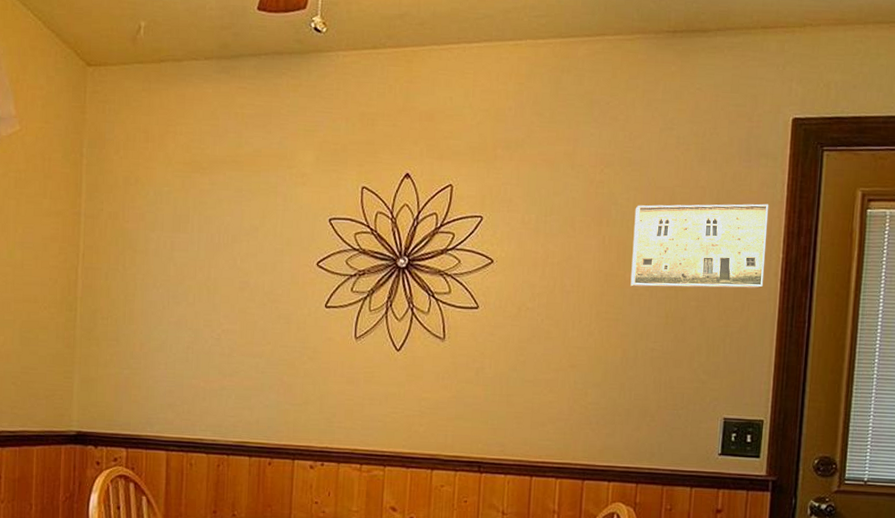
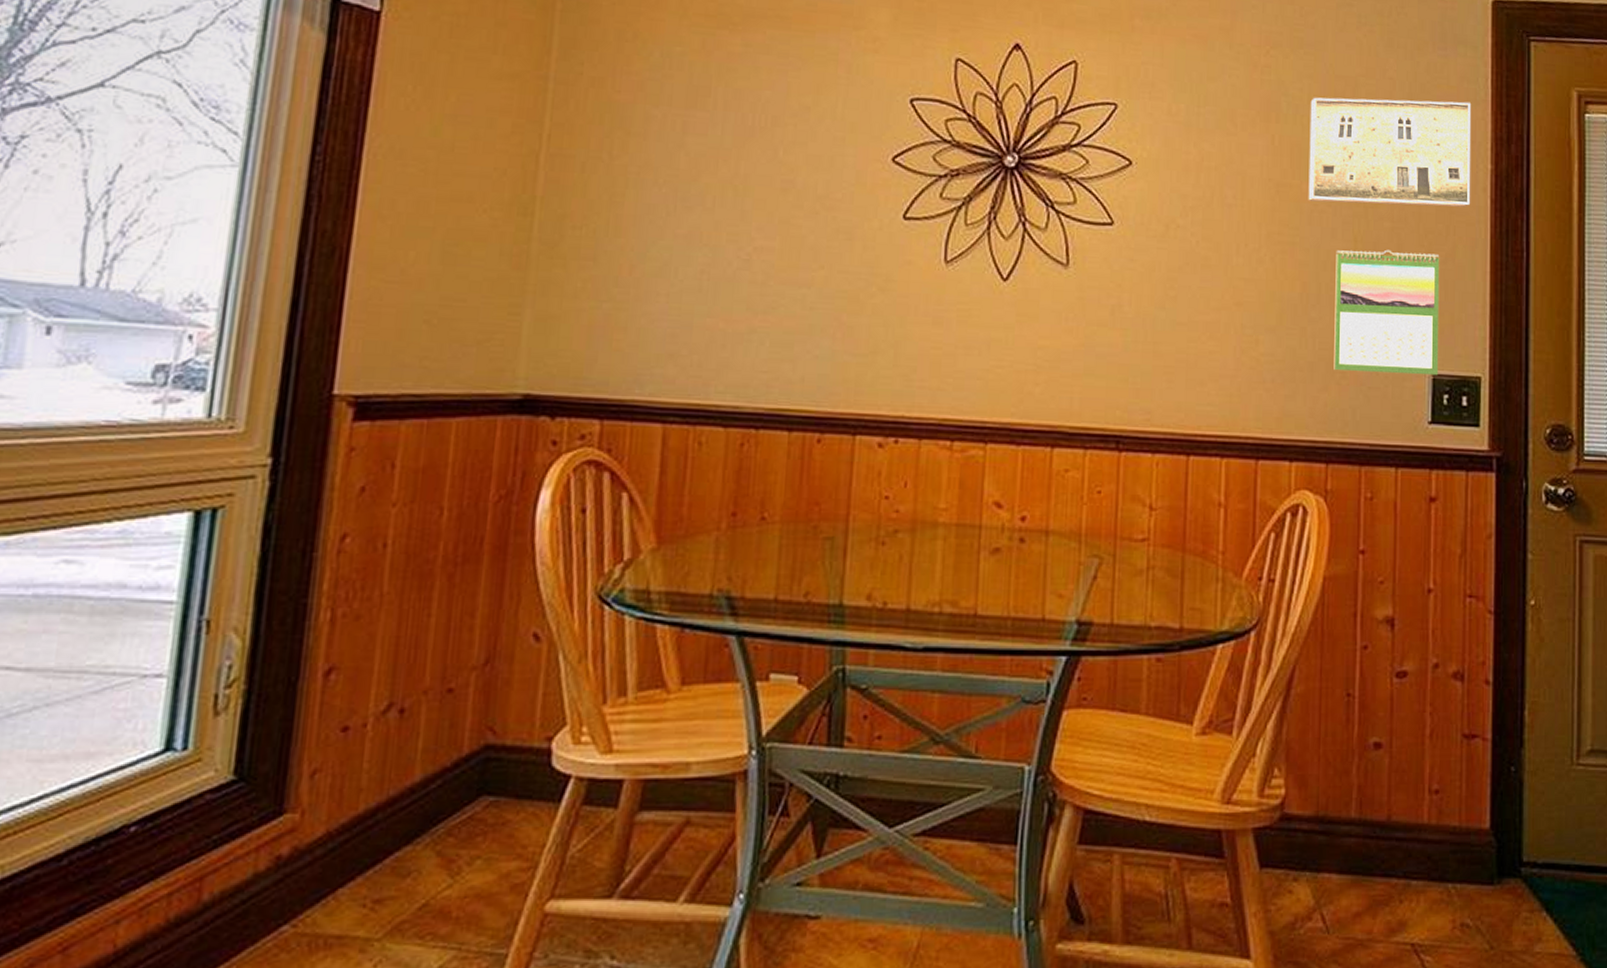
calendar: none [645,323,735,419] -> present [1334,249,1440,376]

